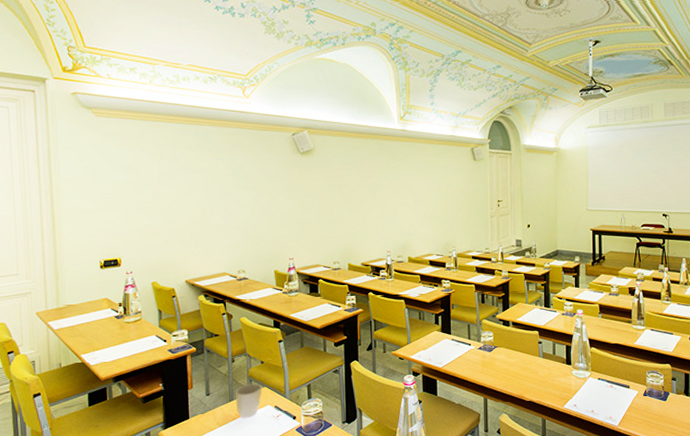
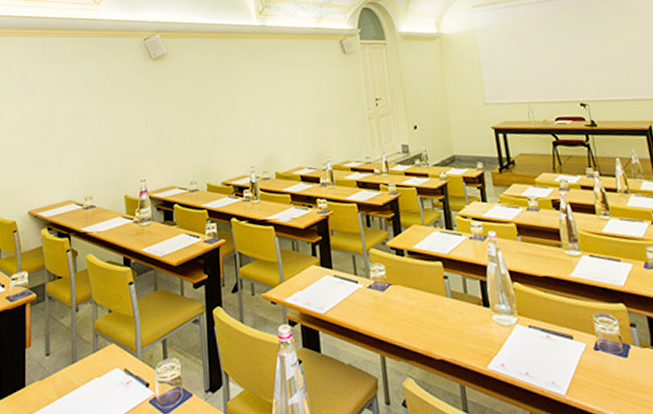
cup: present [235,383,262,419] -> none [78,338,110,387]

